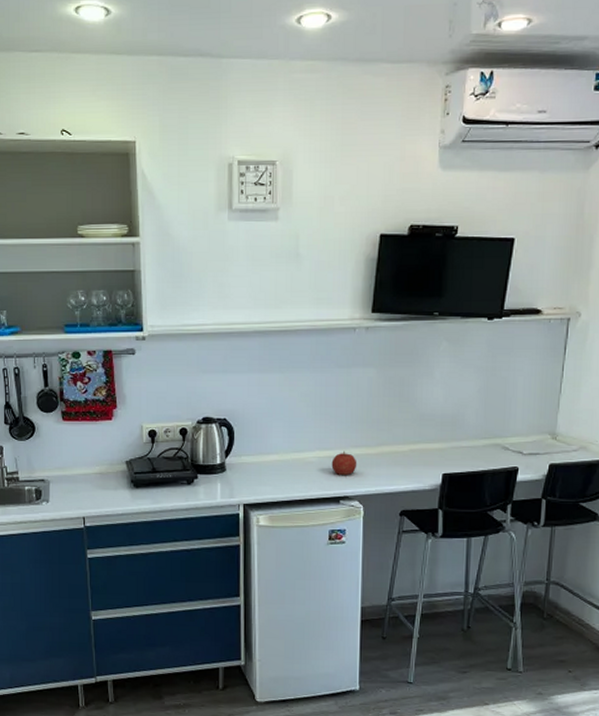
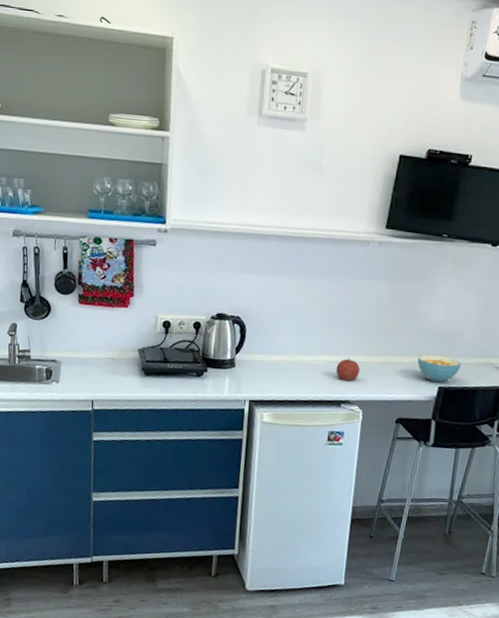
cereal bowl: none [417,441,465,470] -> present [417,354,461,383]

